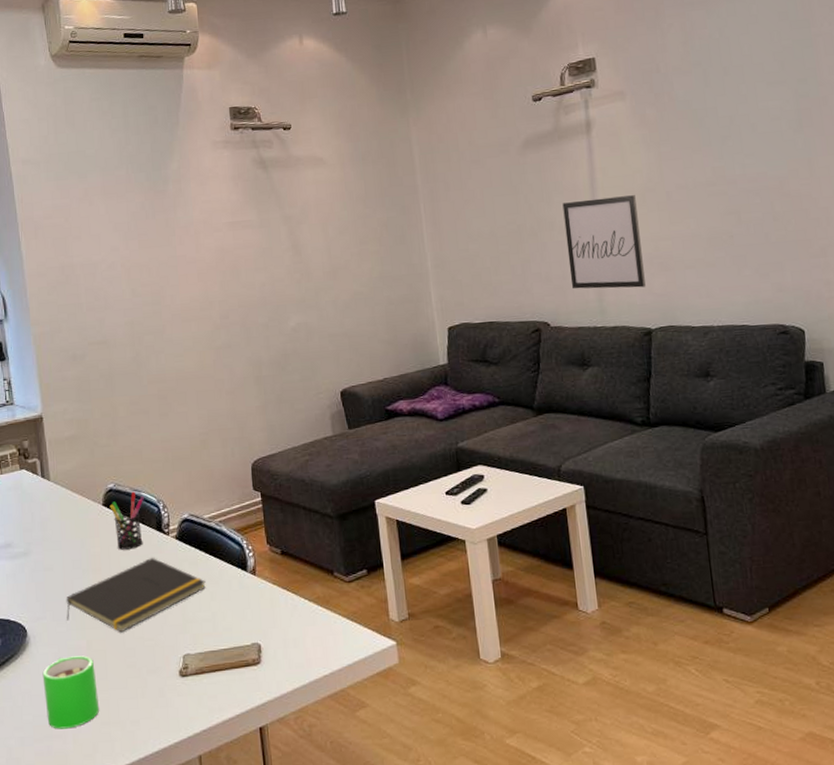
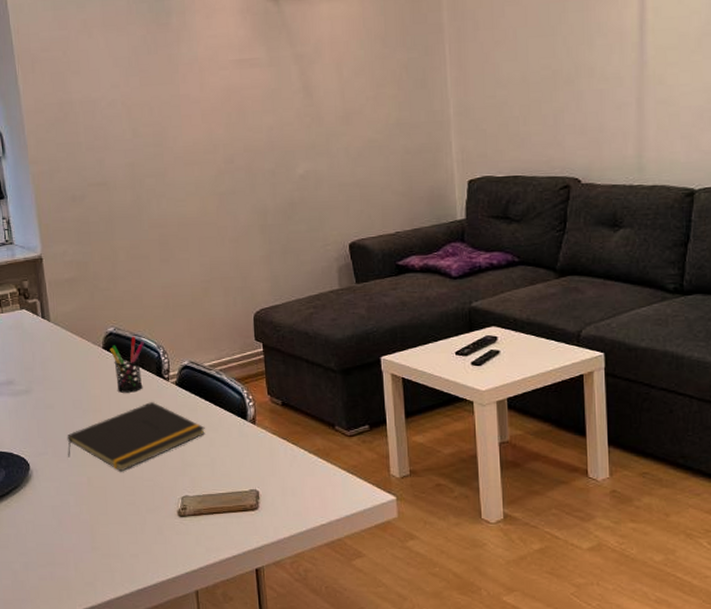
mug: present [42,655,99,729] -> none [45,491,99,558]
wall art: present [562,195,646,289] -> none [605,39,692,144]

